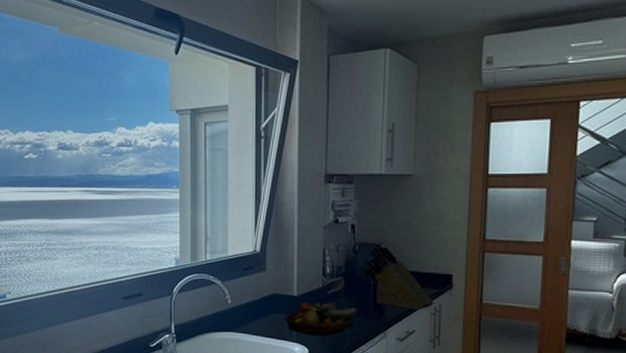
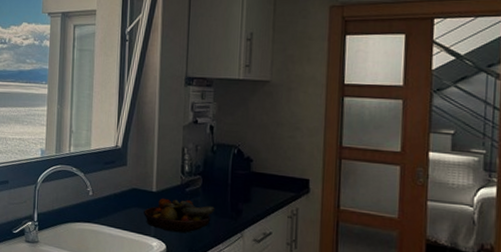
knife block: present [363,244,434,310] -> none [221,146,291,213]

